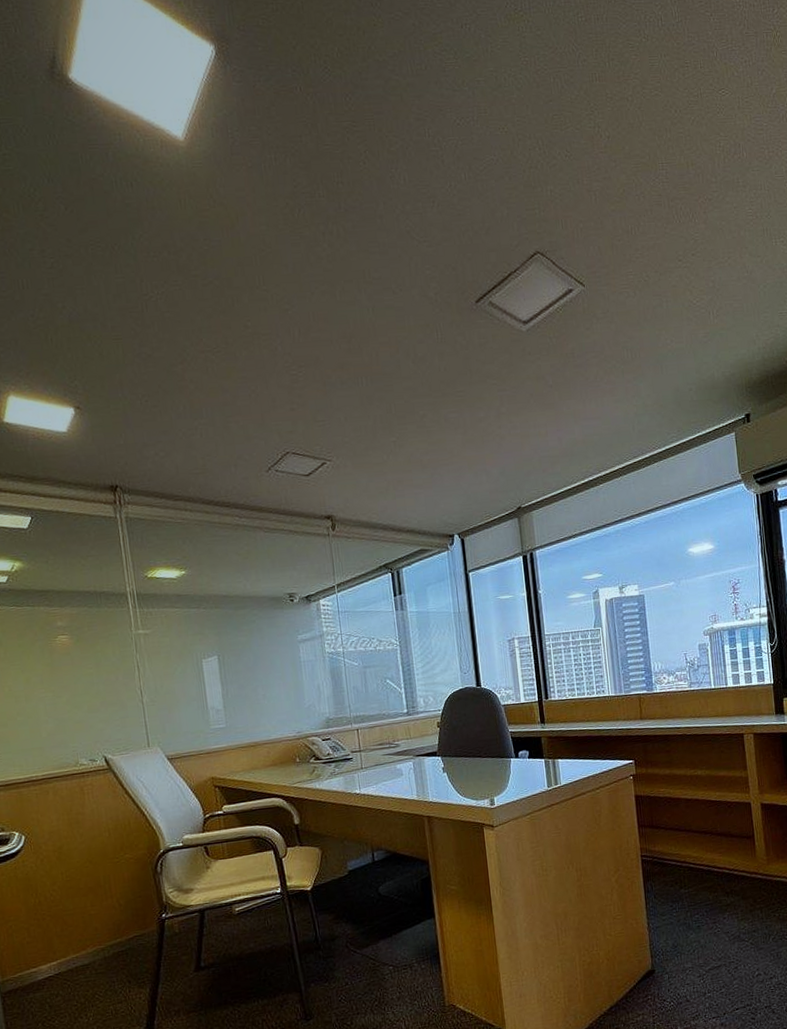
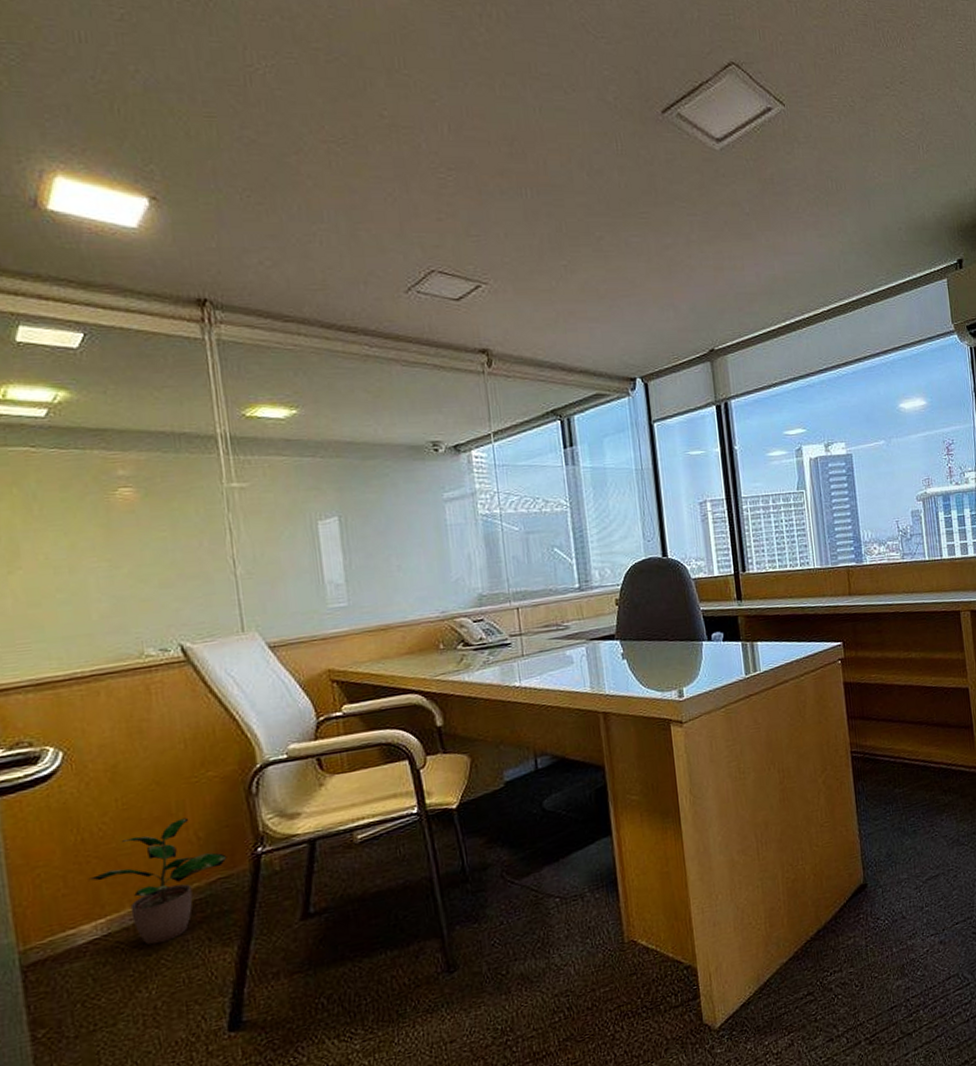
potted plant: none [44,889,141,984] -> present [88,817,227,946]

